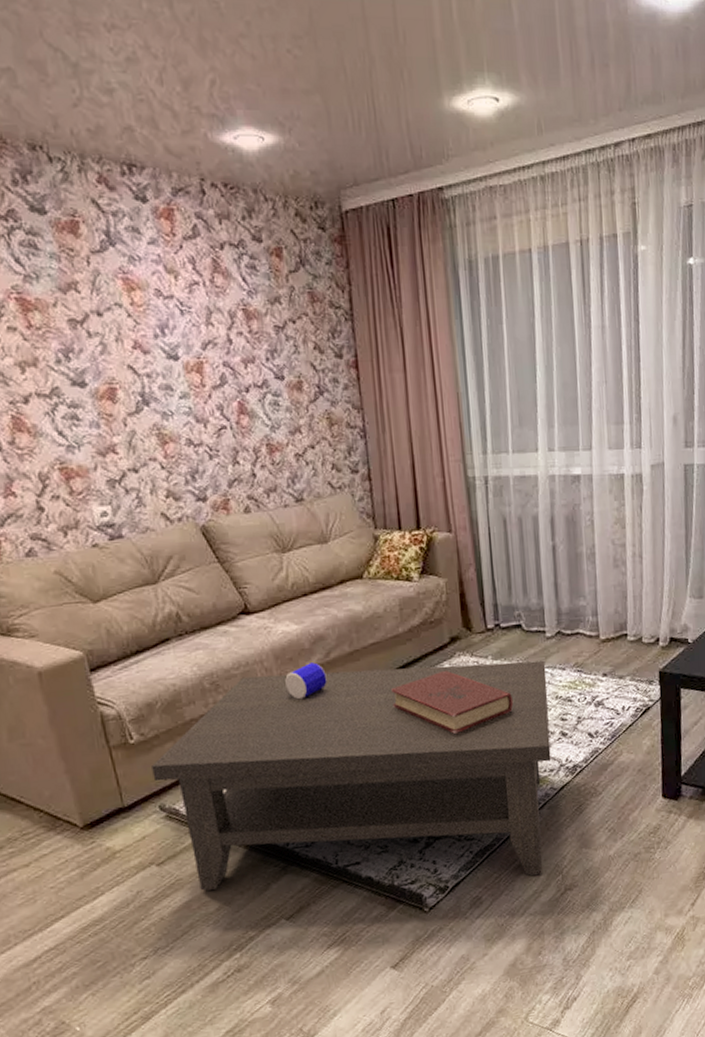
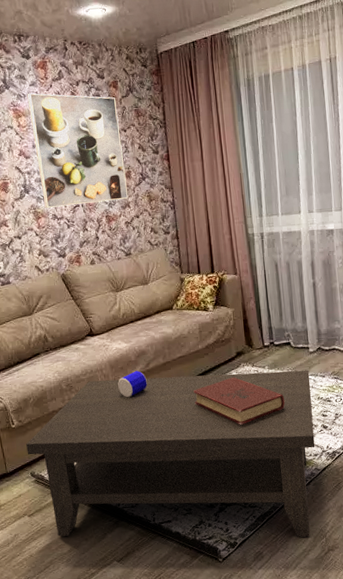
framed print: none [143,256,300,429] -> present [27,93,129,208]

